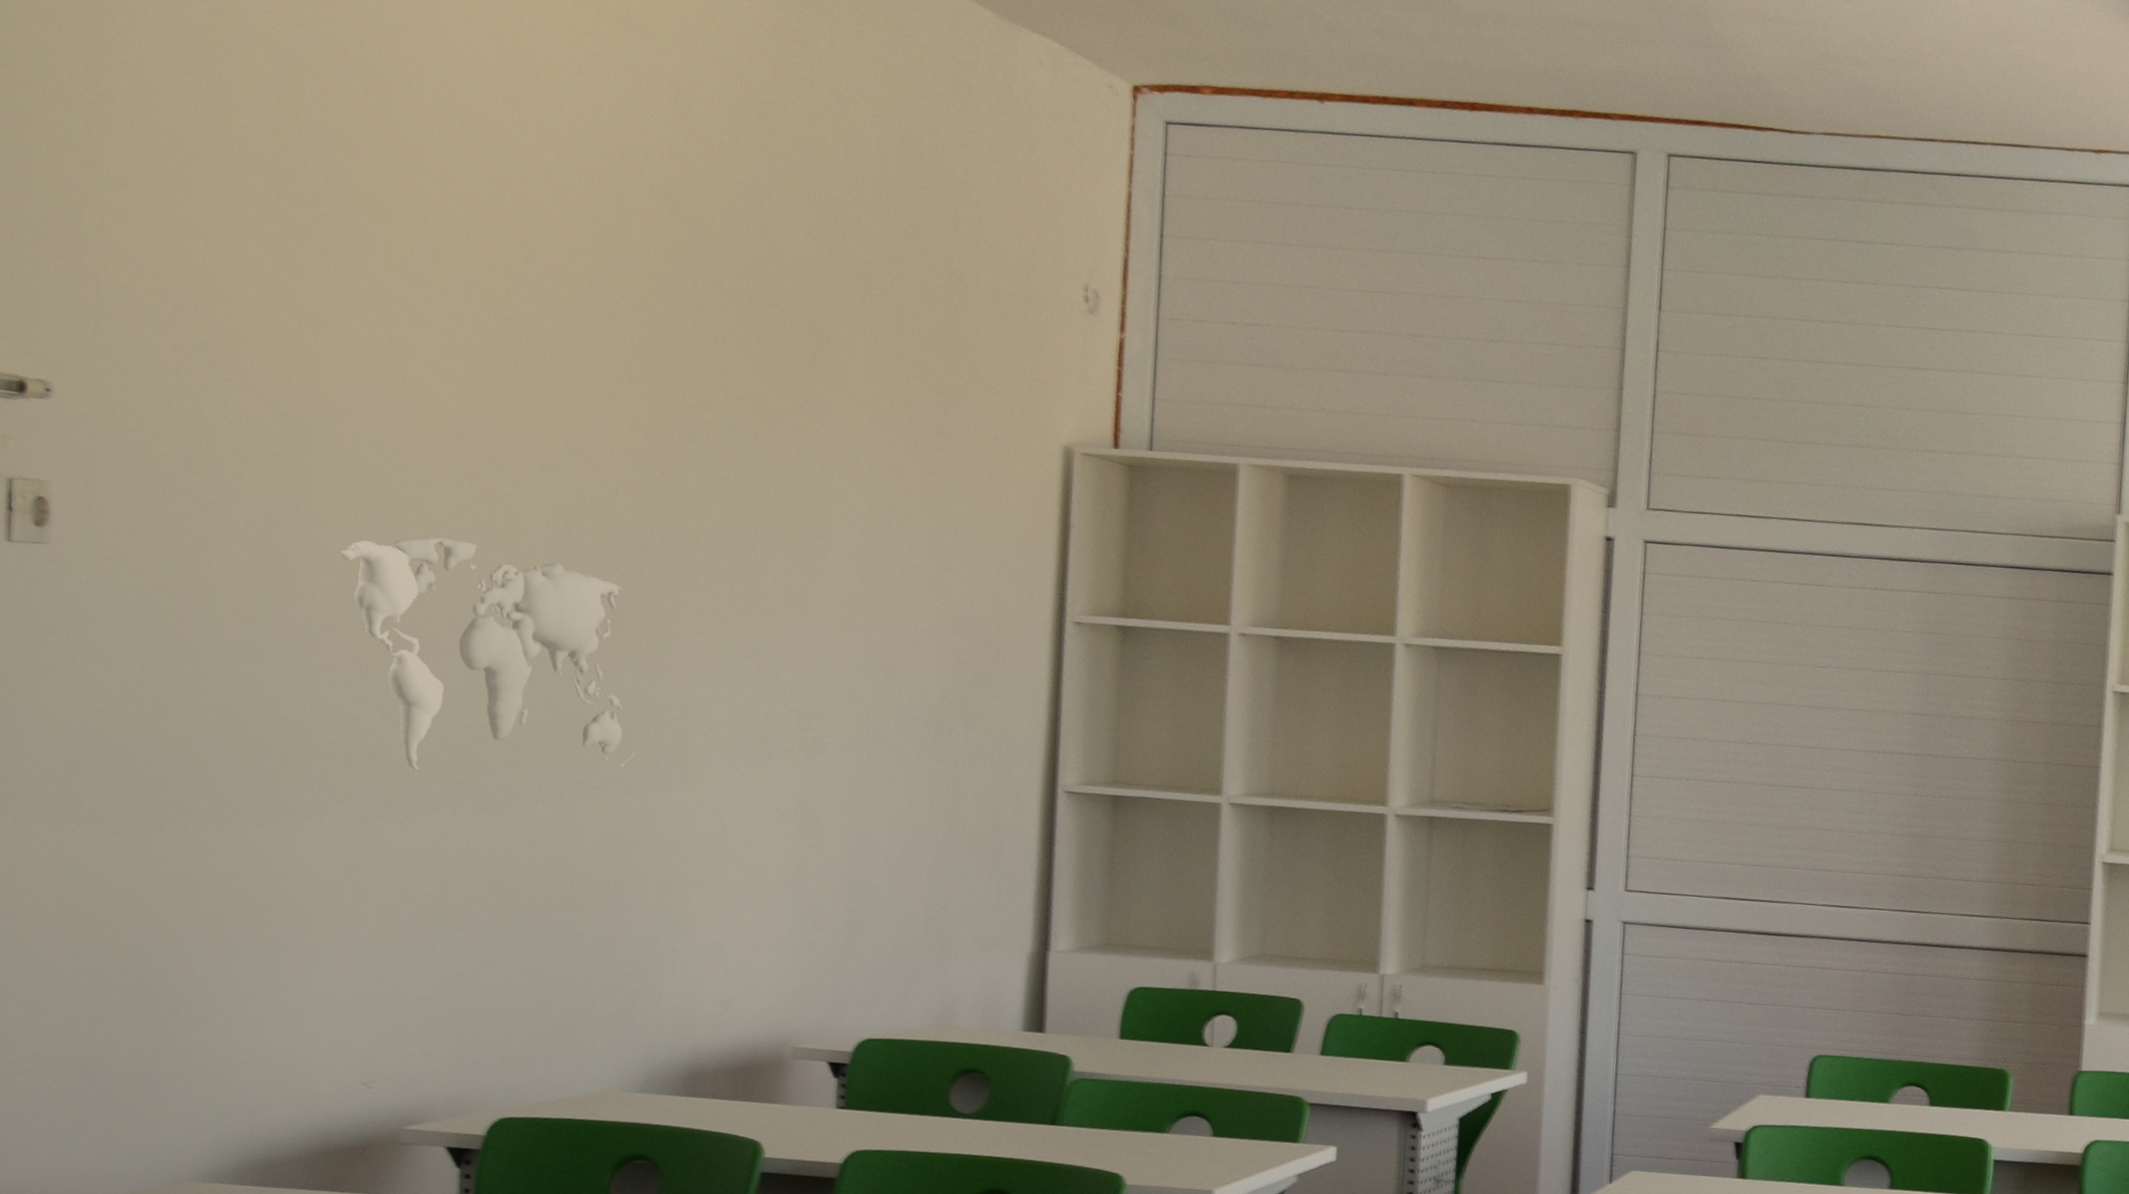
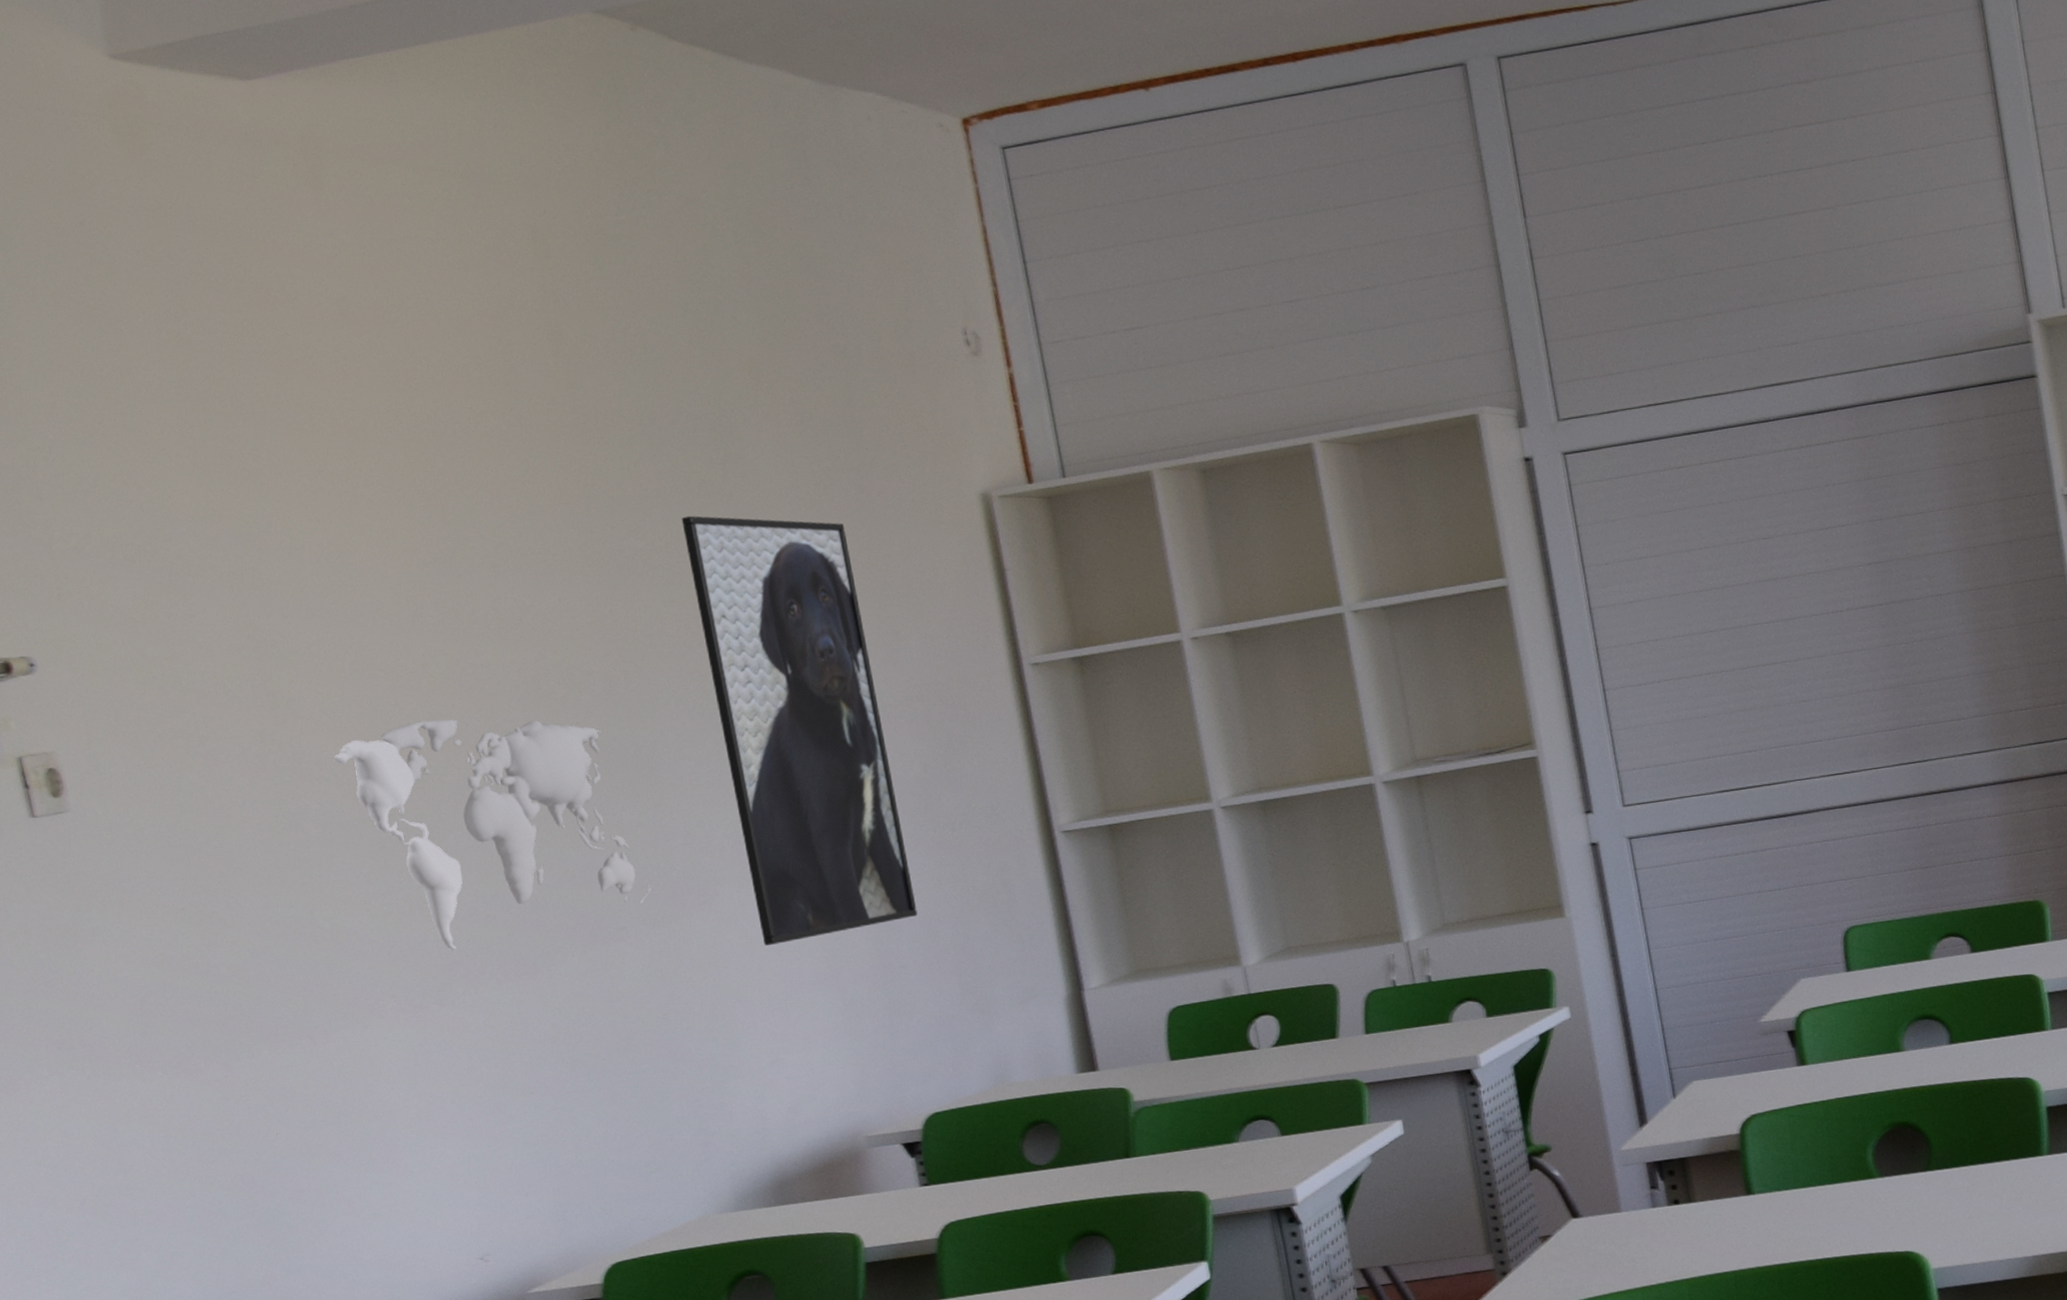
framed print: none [736,399,920,842] -> present [681,515,918,946]

